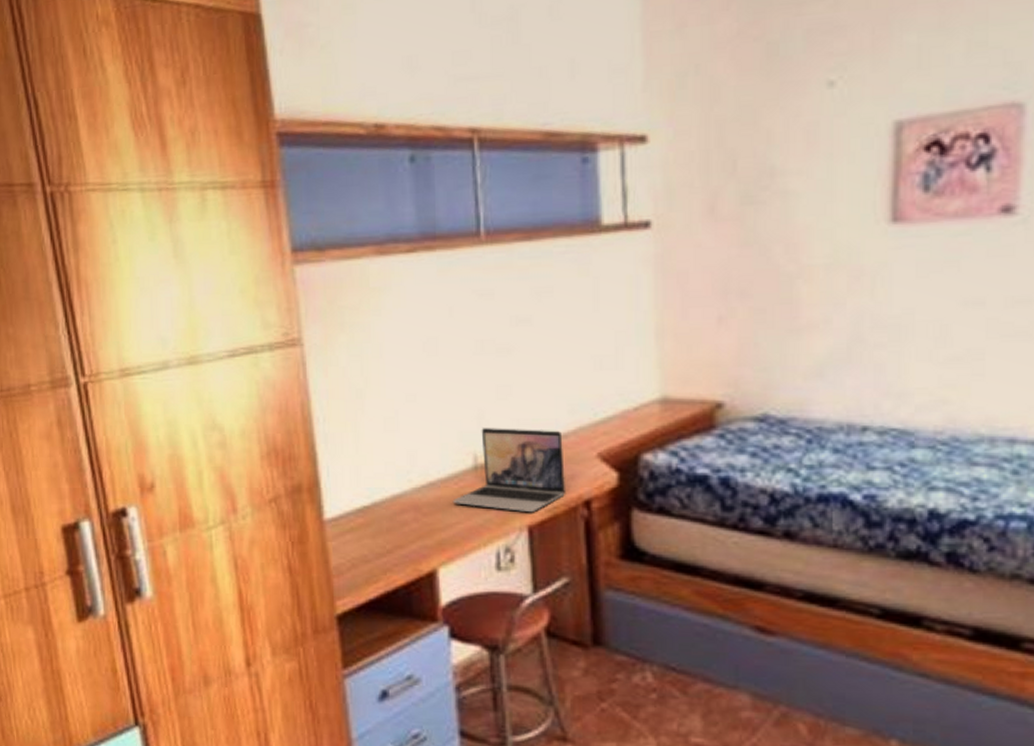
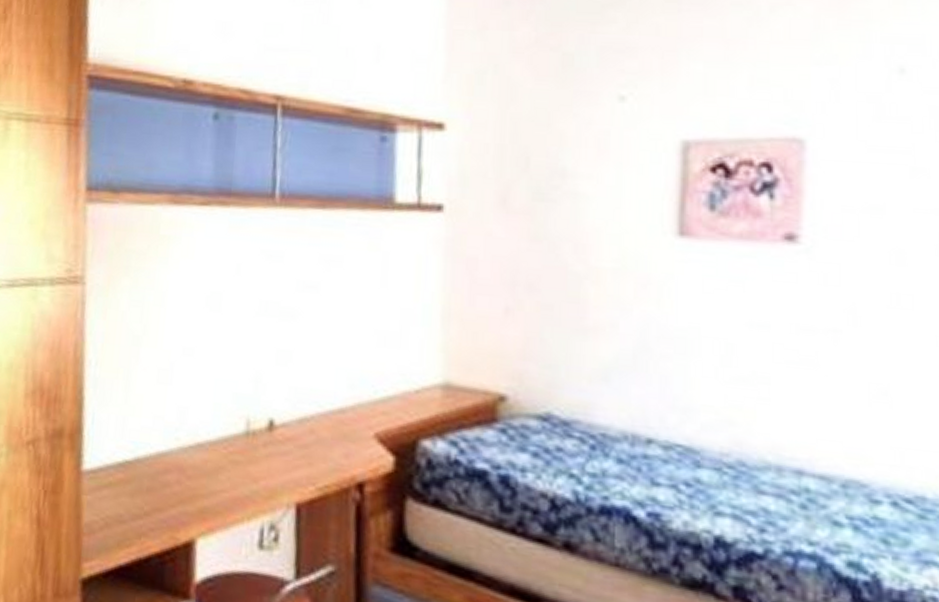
laptop: present [452,428,565,513] -> none [219,392,340,490]

